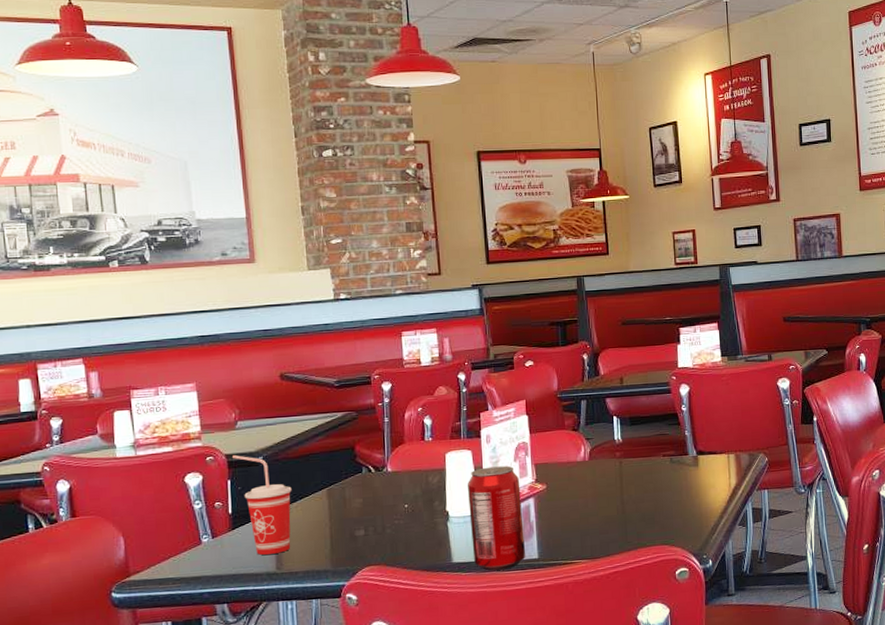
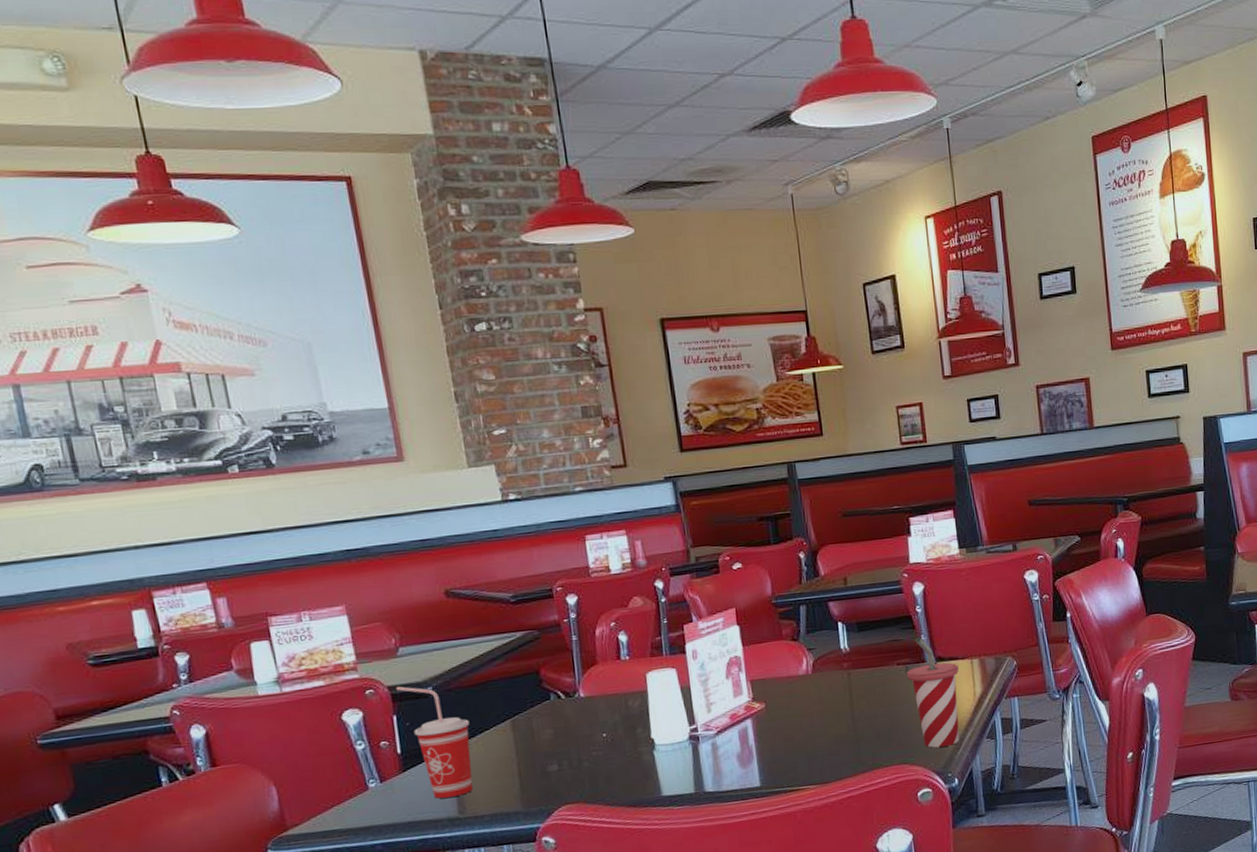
soda can: present [468,465,526,571] -> none [674,684,746,803]
beverage cup: none [670,432,717,532] -> present [906,637,960,748]

